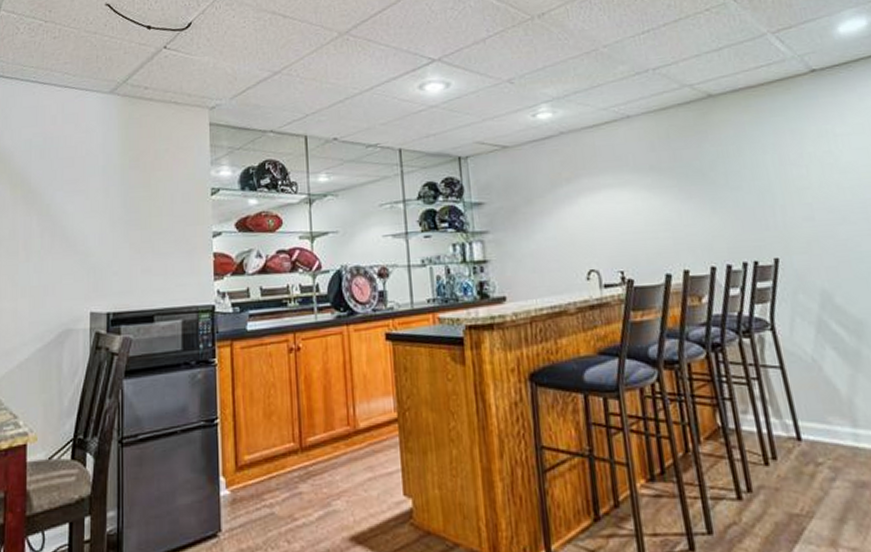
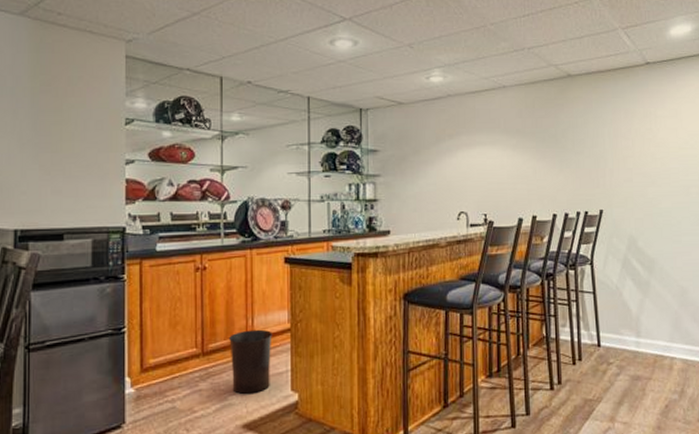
waste bin: none [328,419,379,498] -> present [228,329,272,394]

